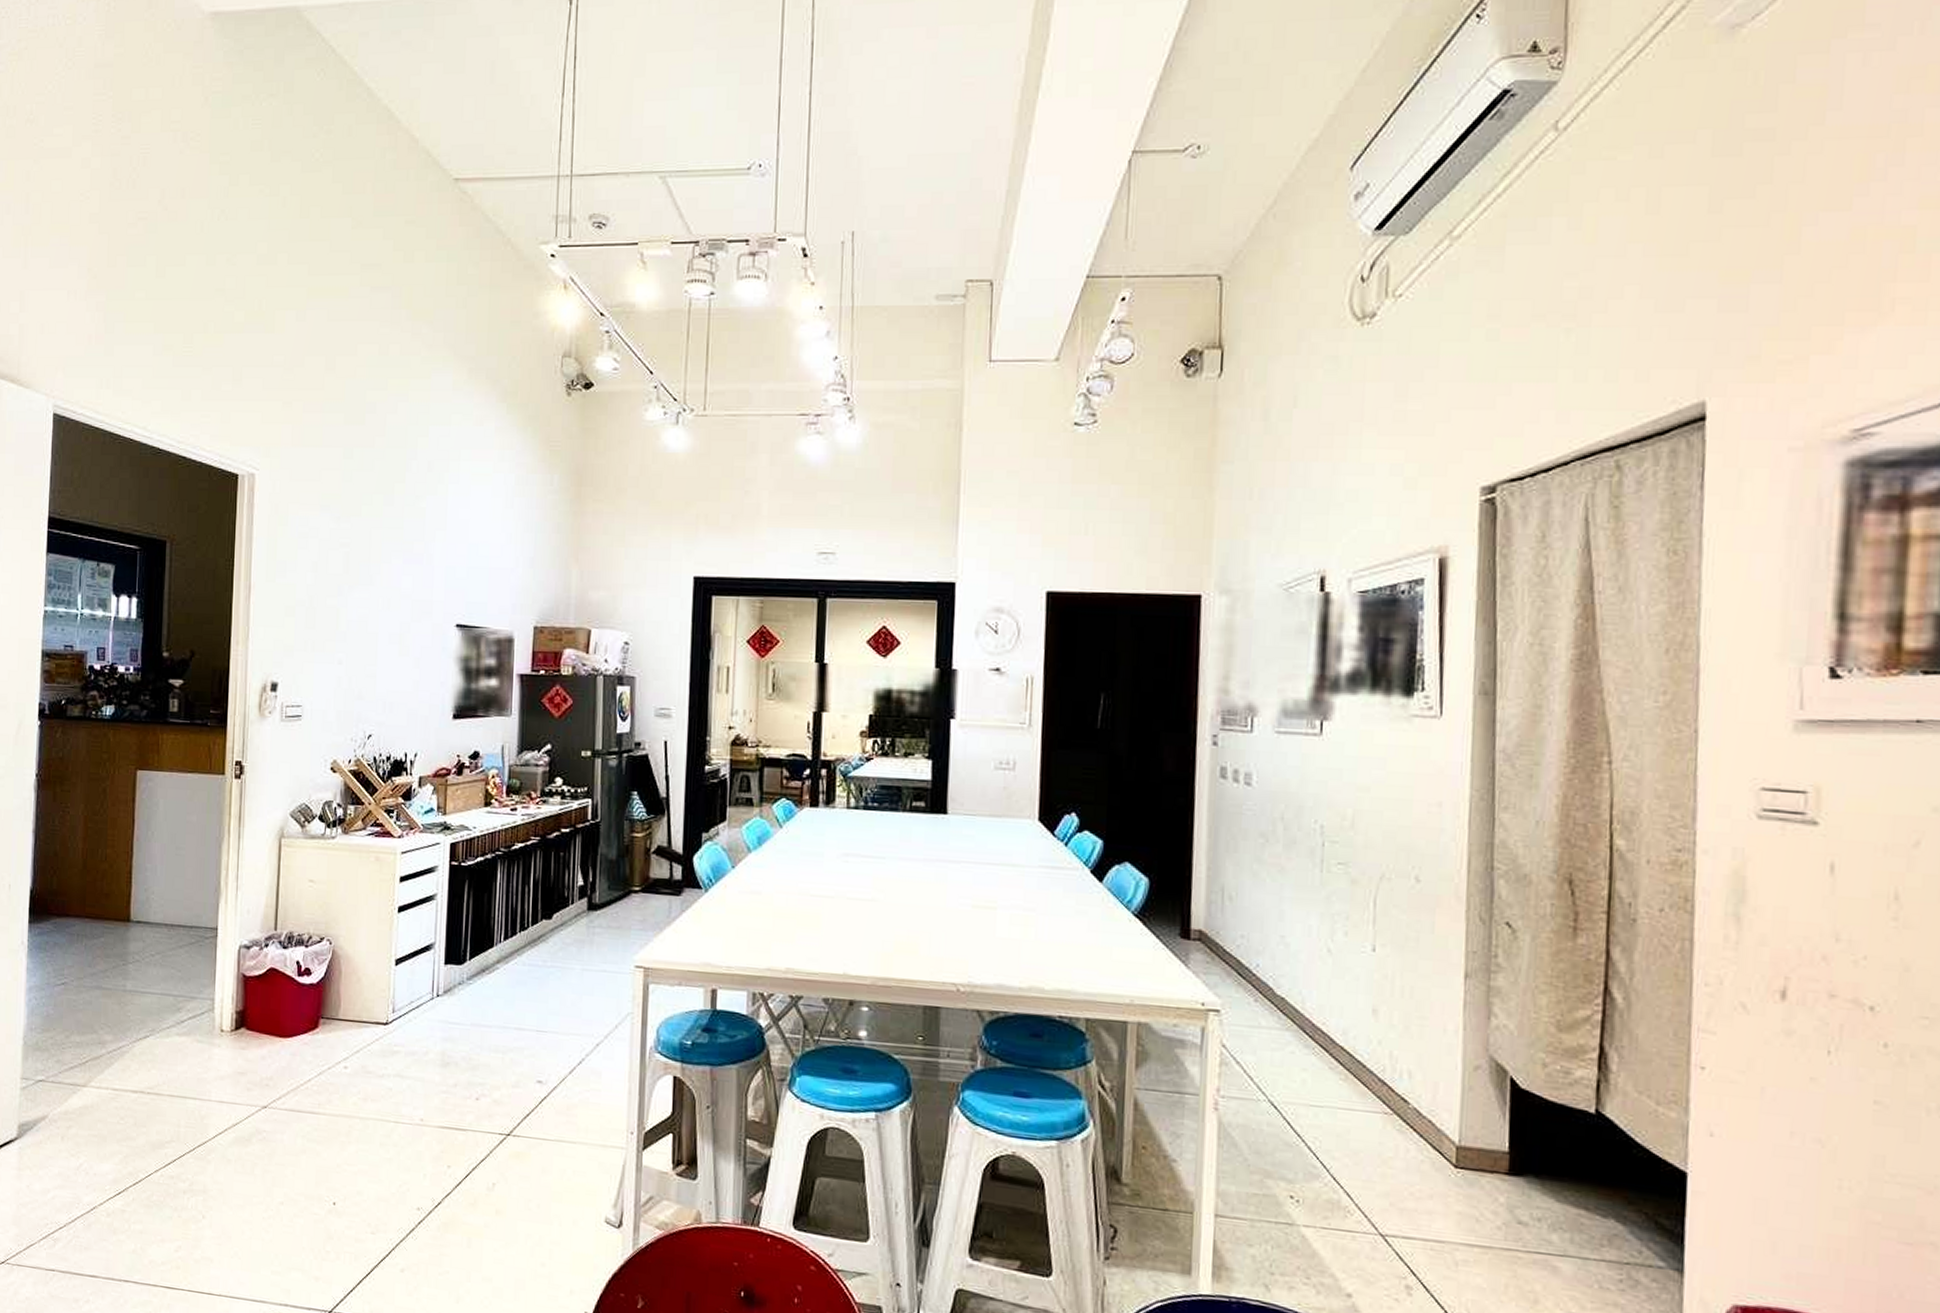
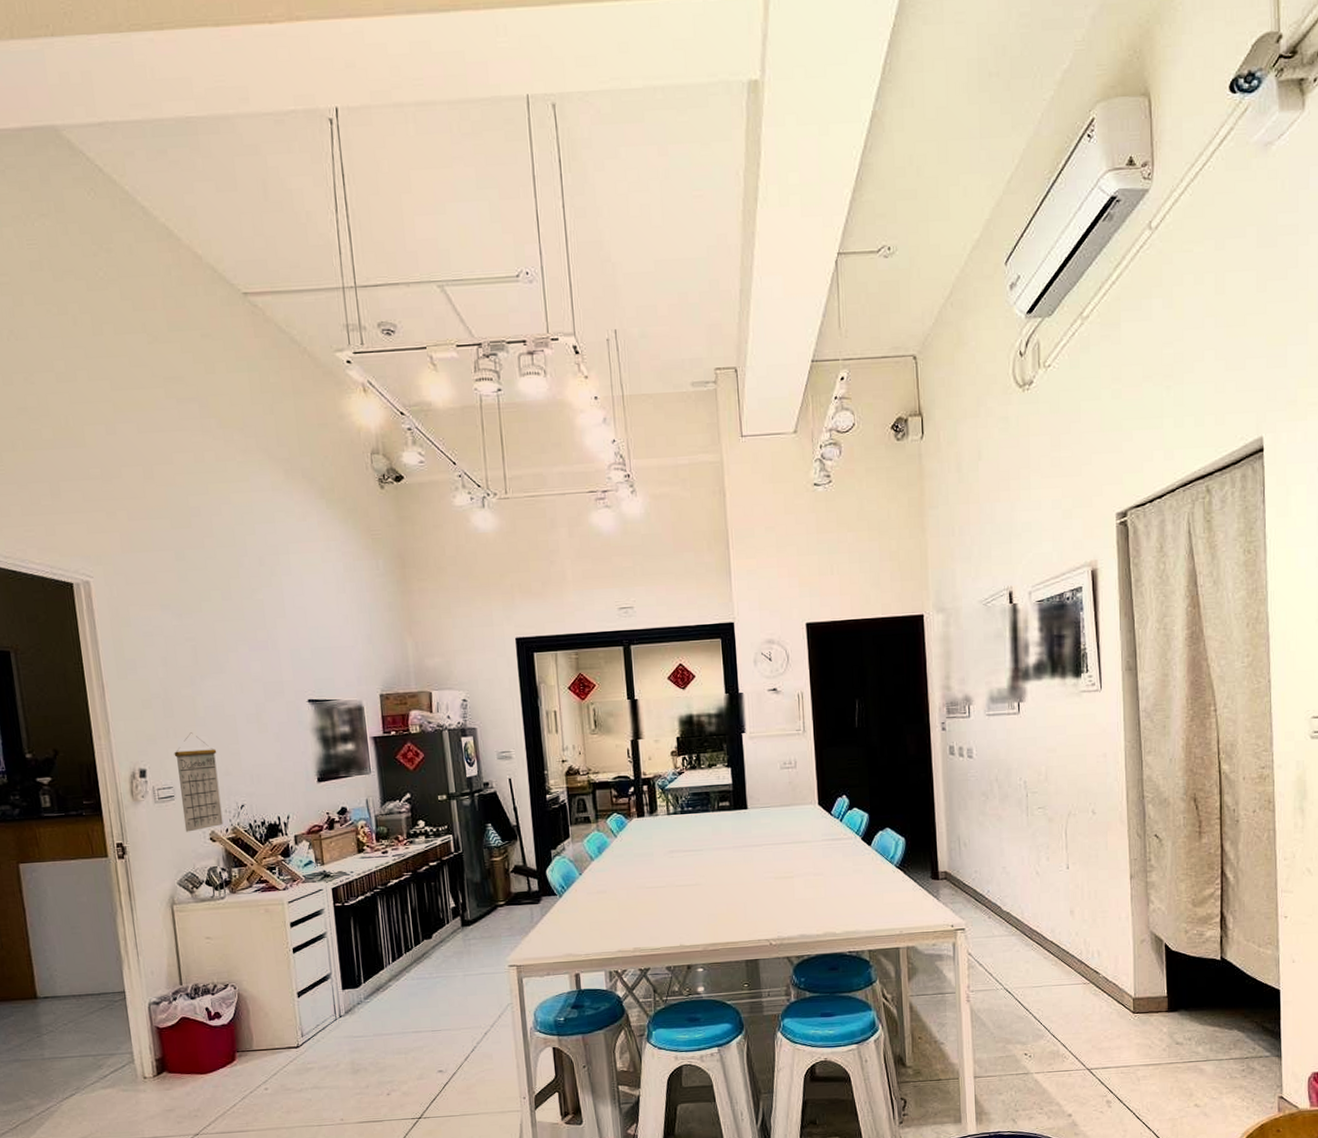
calendar: none [307,647,353,758] -> present [174,732,224,832]

